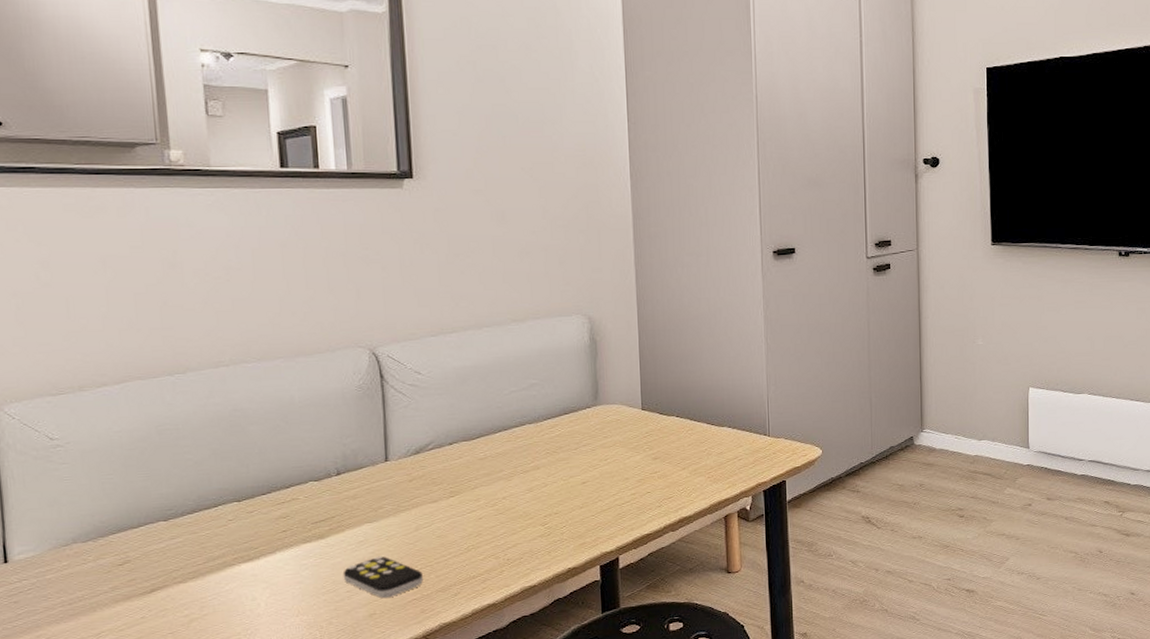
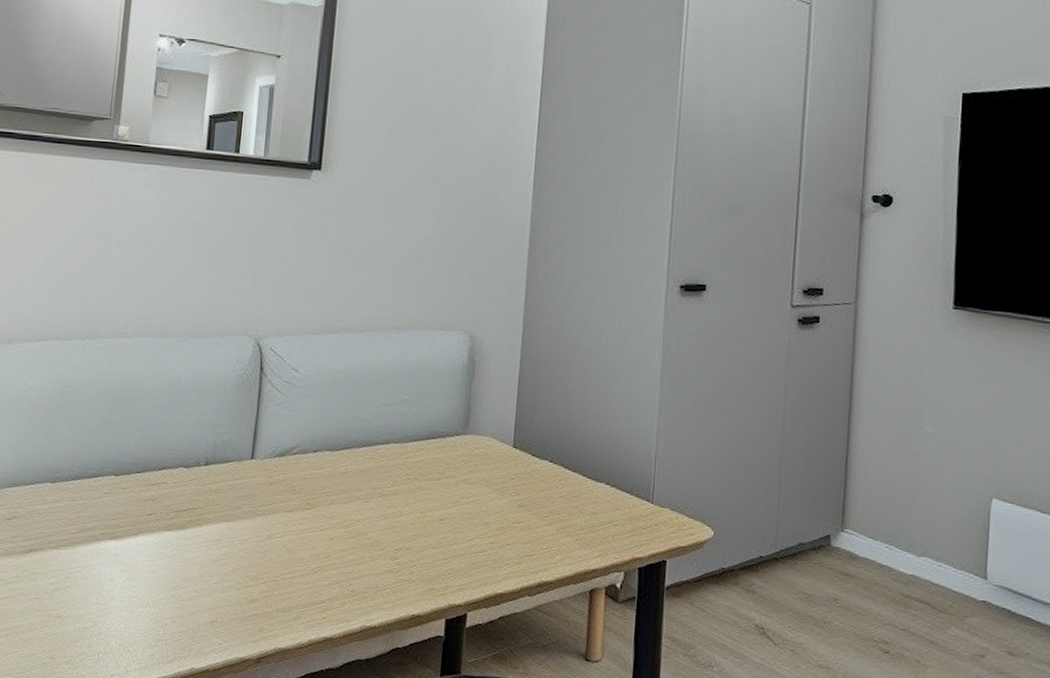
remote control: present [343,556,423,599] -> none [193,559,267,608]

